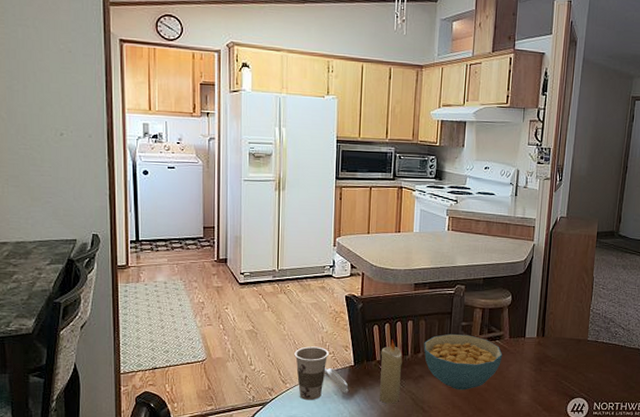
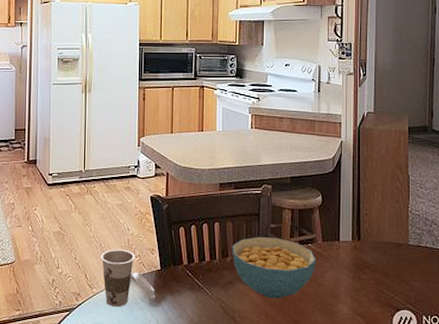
candle: present [380,339,403,404] -> none [187,242,210,313]

